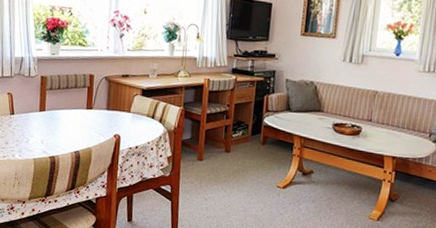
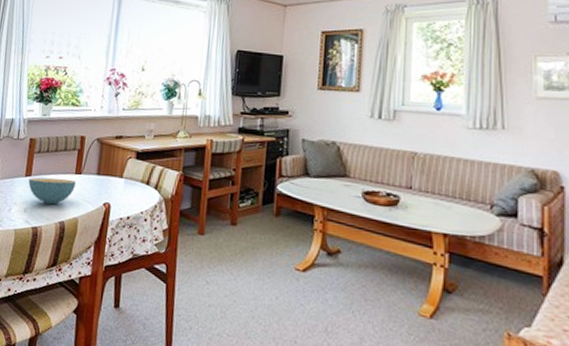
cereal bowl: none [43,112,88,137] -> present [28,177,77,205]

